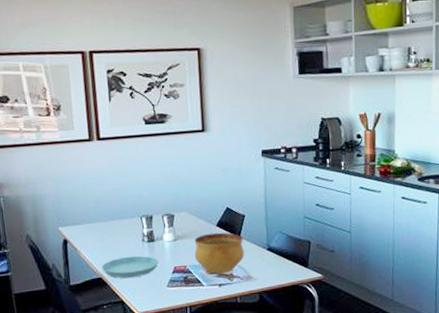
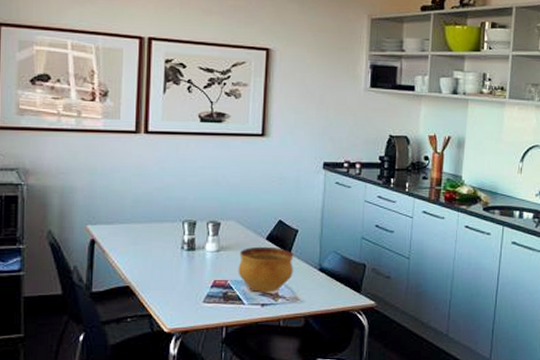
saucer: present [101,256,159,279] -> none [130,264,198,289]

